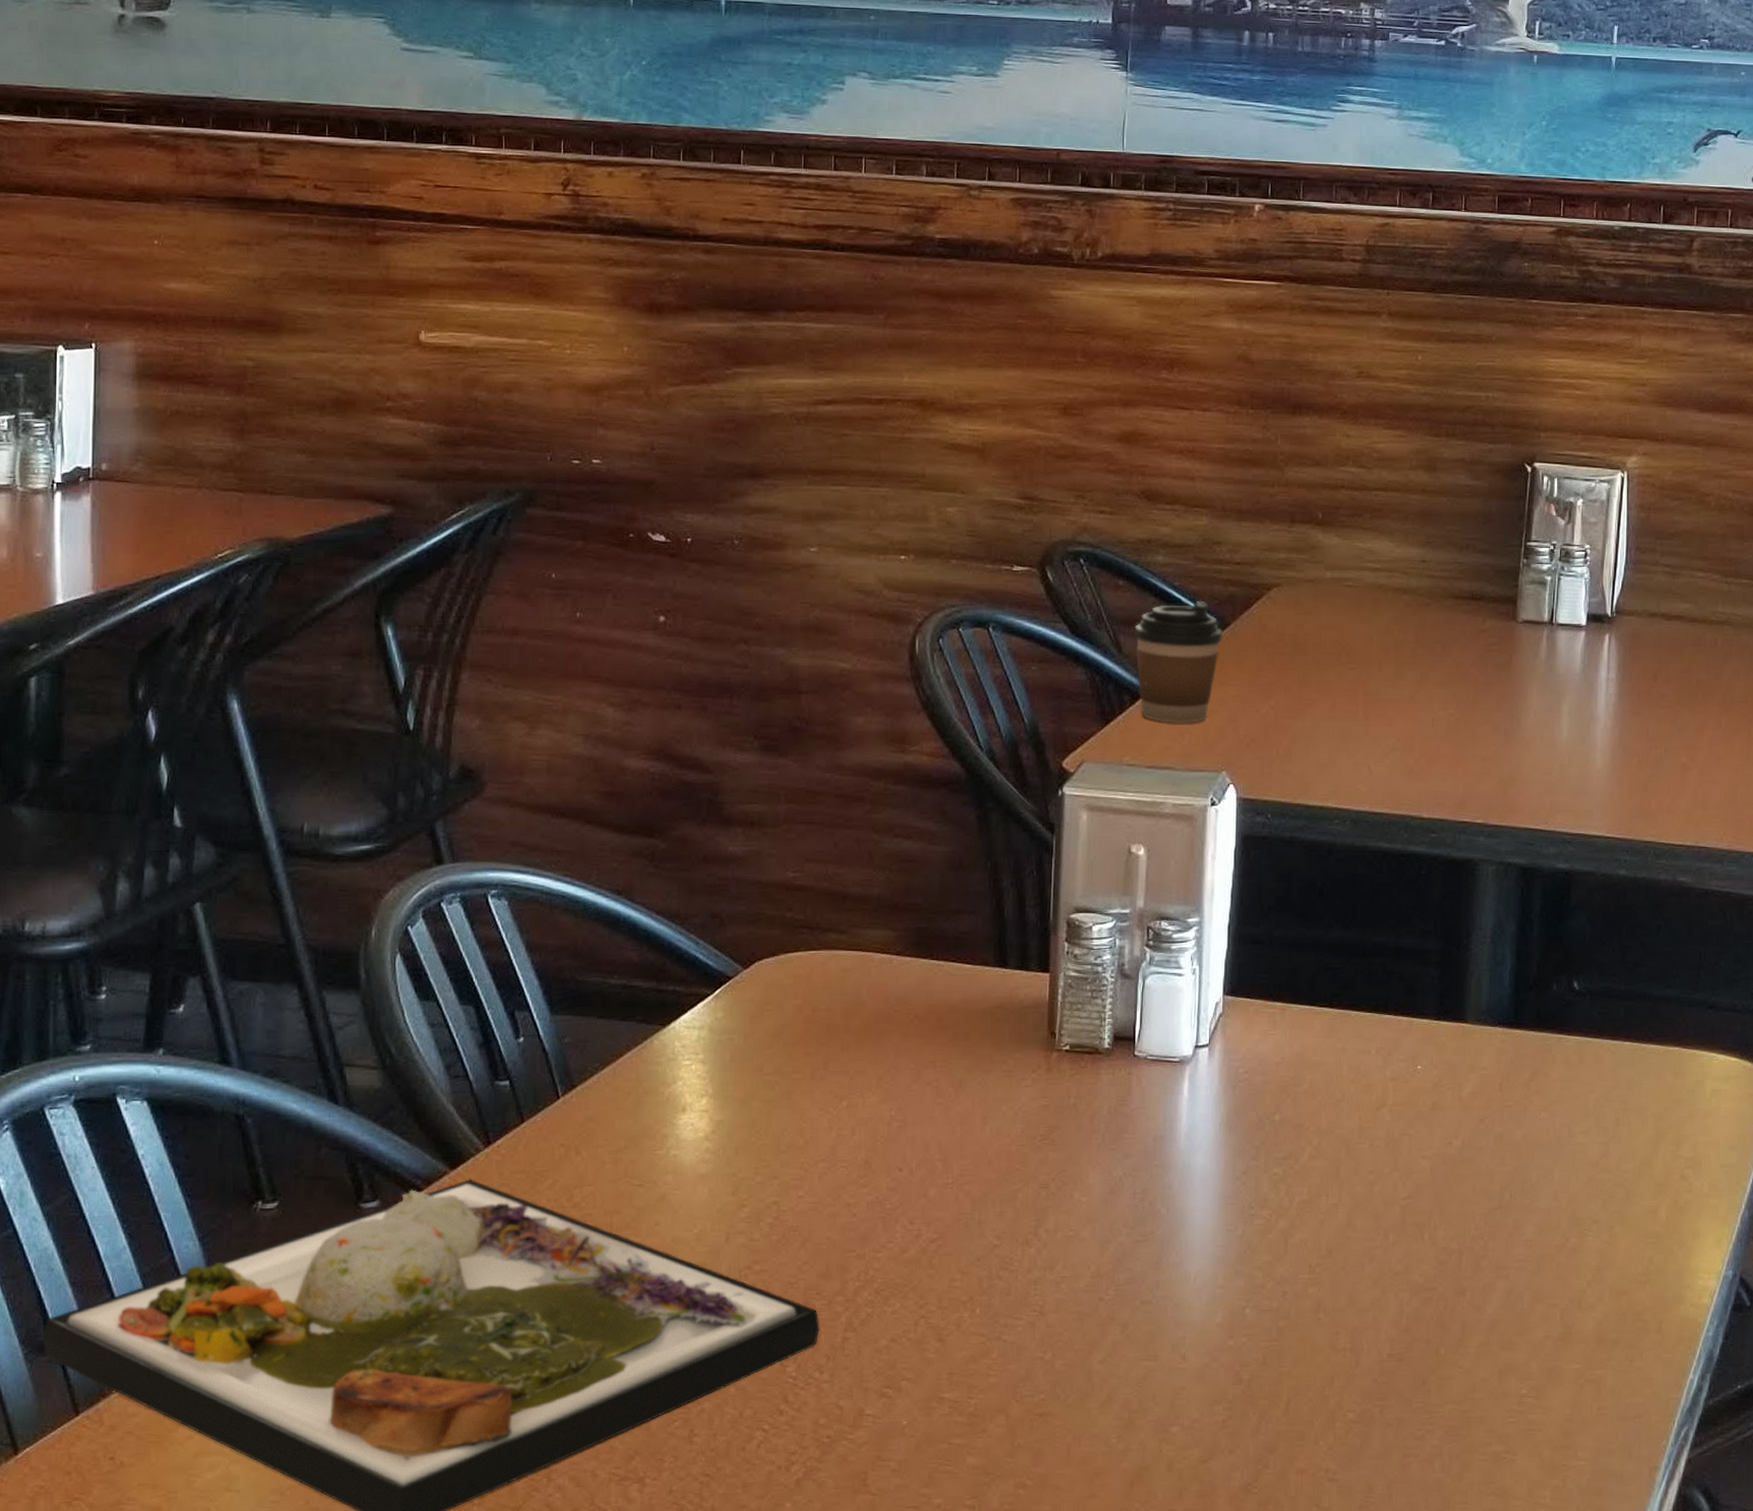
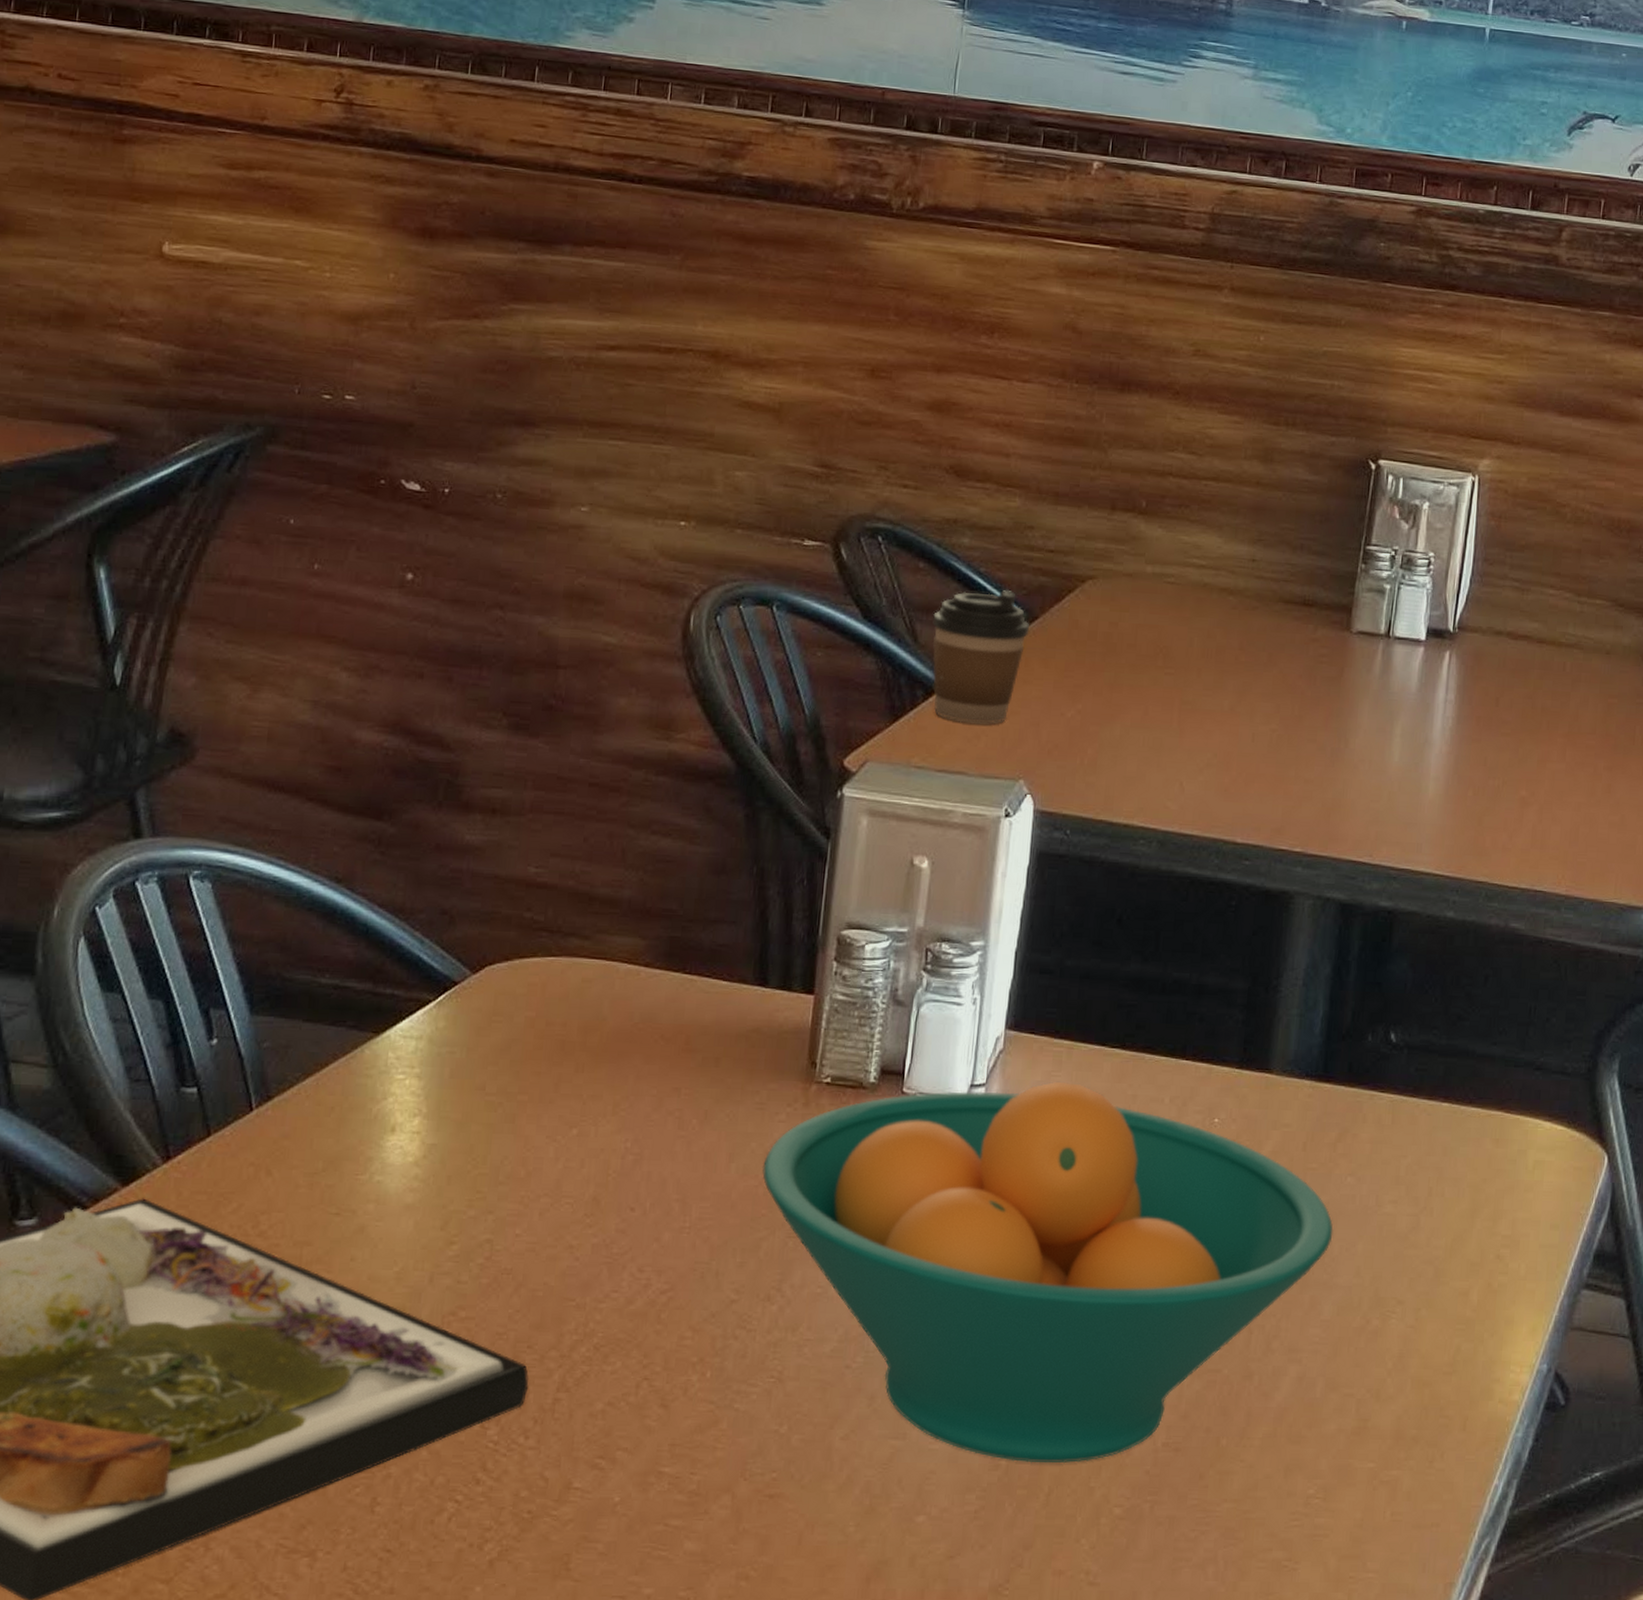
fruit bowl: none [1013,1039,1531,1377] -> present [762,1081,1333,1464]

